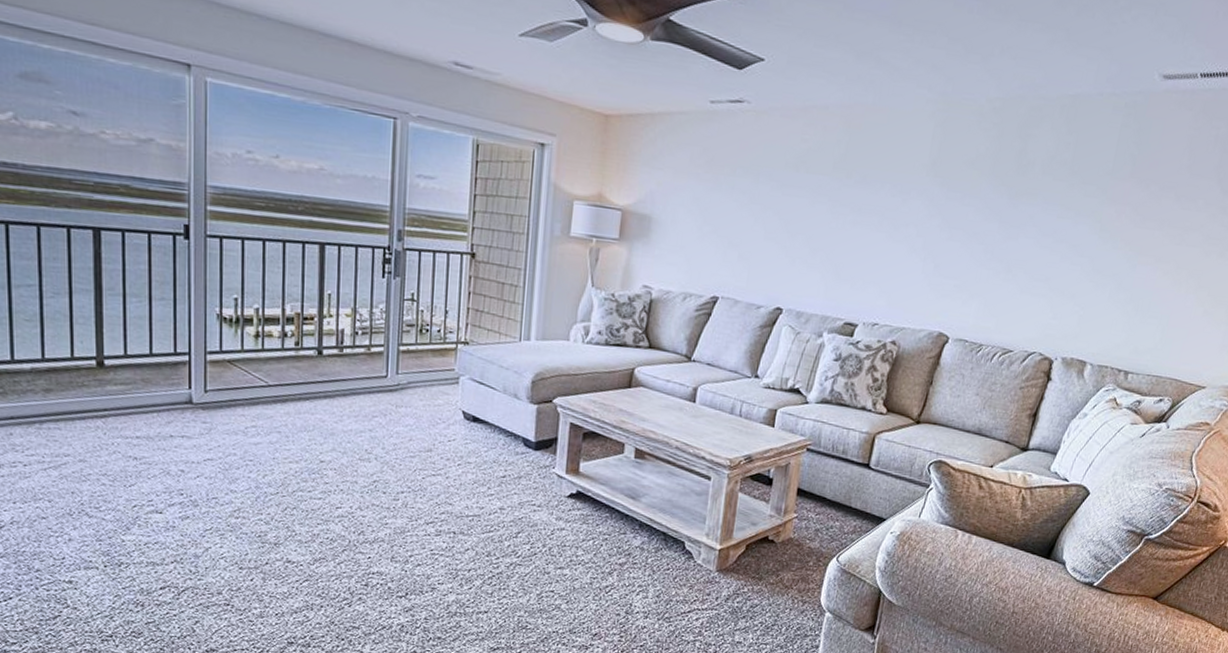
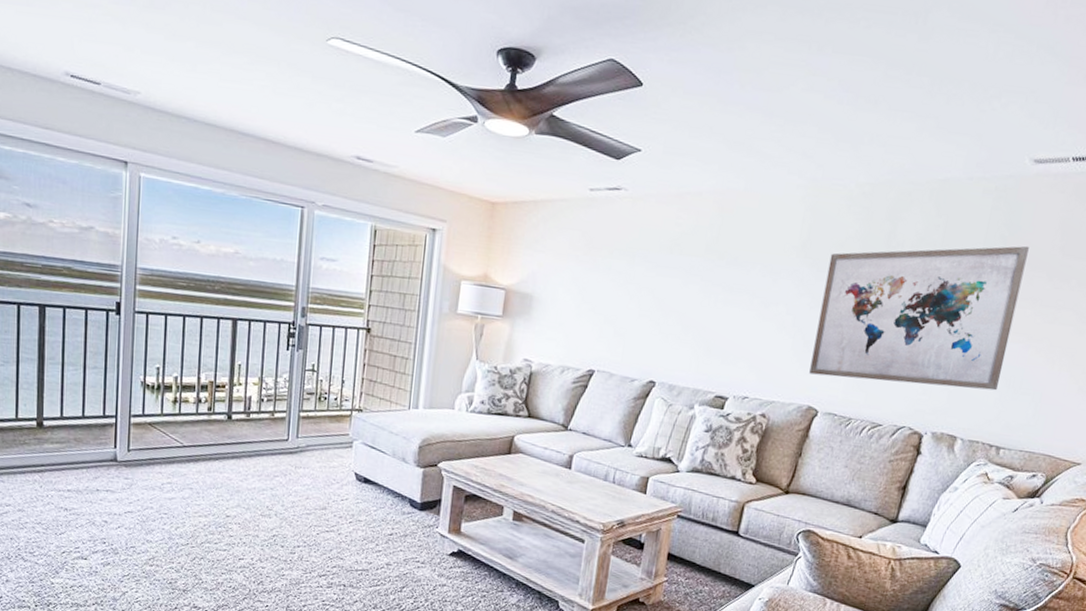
wall art: none [940,165,1158,314] -> present [809,245,1029,391]

